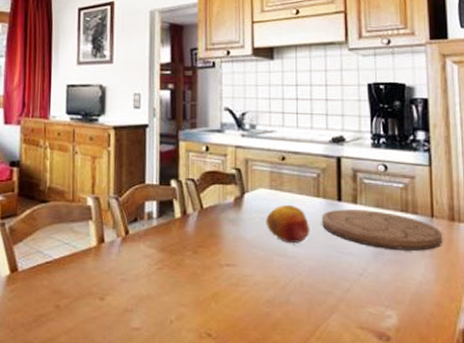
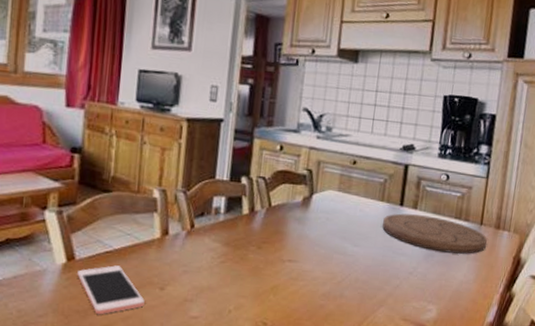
cell phone: none [19,276,86,328] -> present [76,265,145,315]
fruit: present [266,204,310,243] -> none [330,206,371,243]

